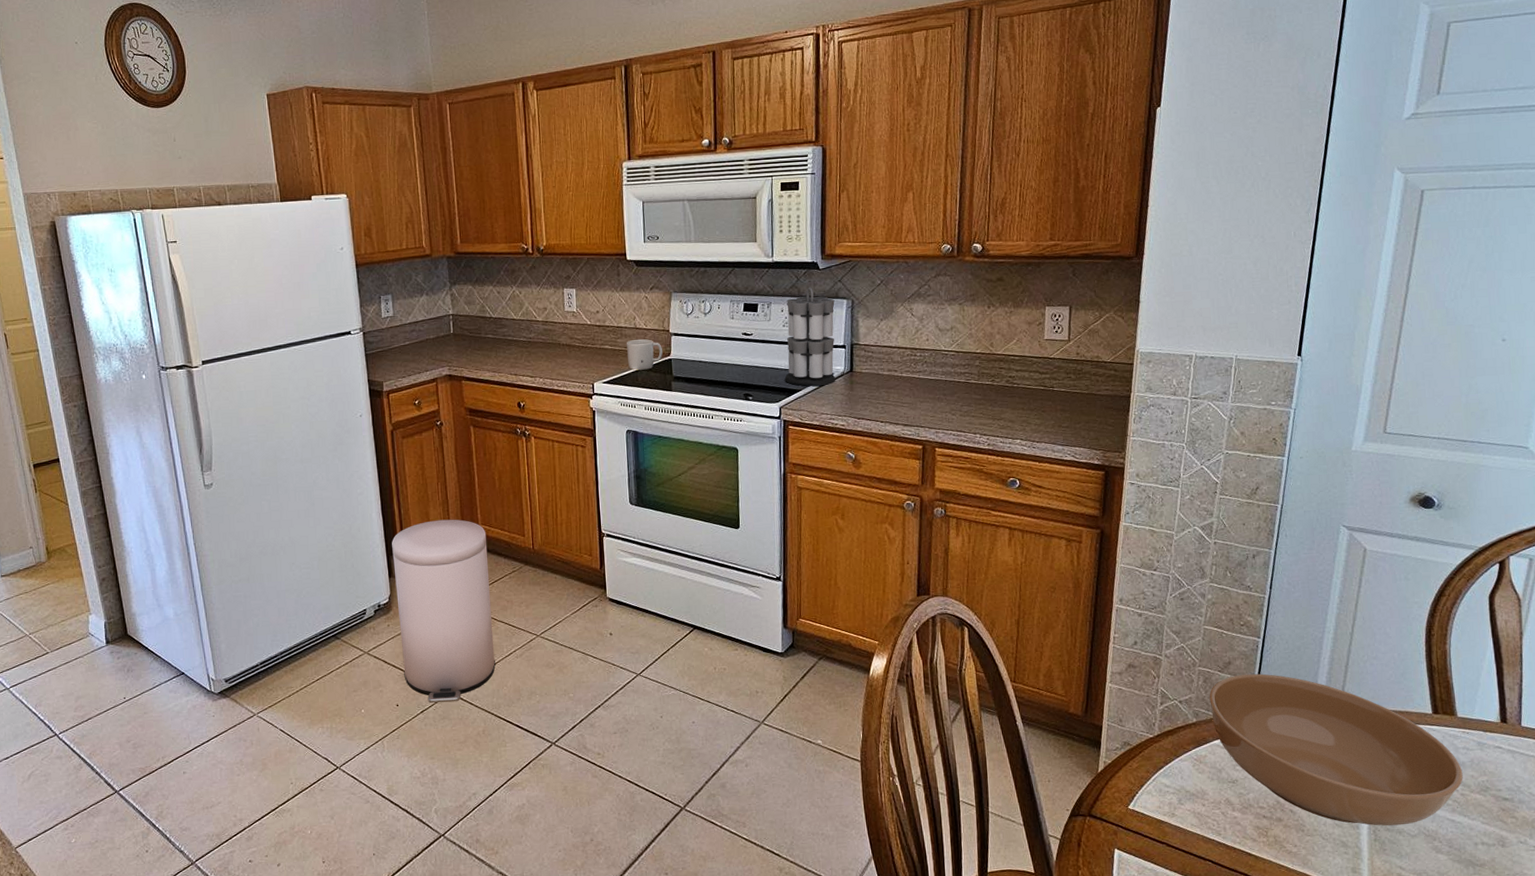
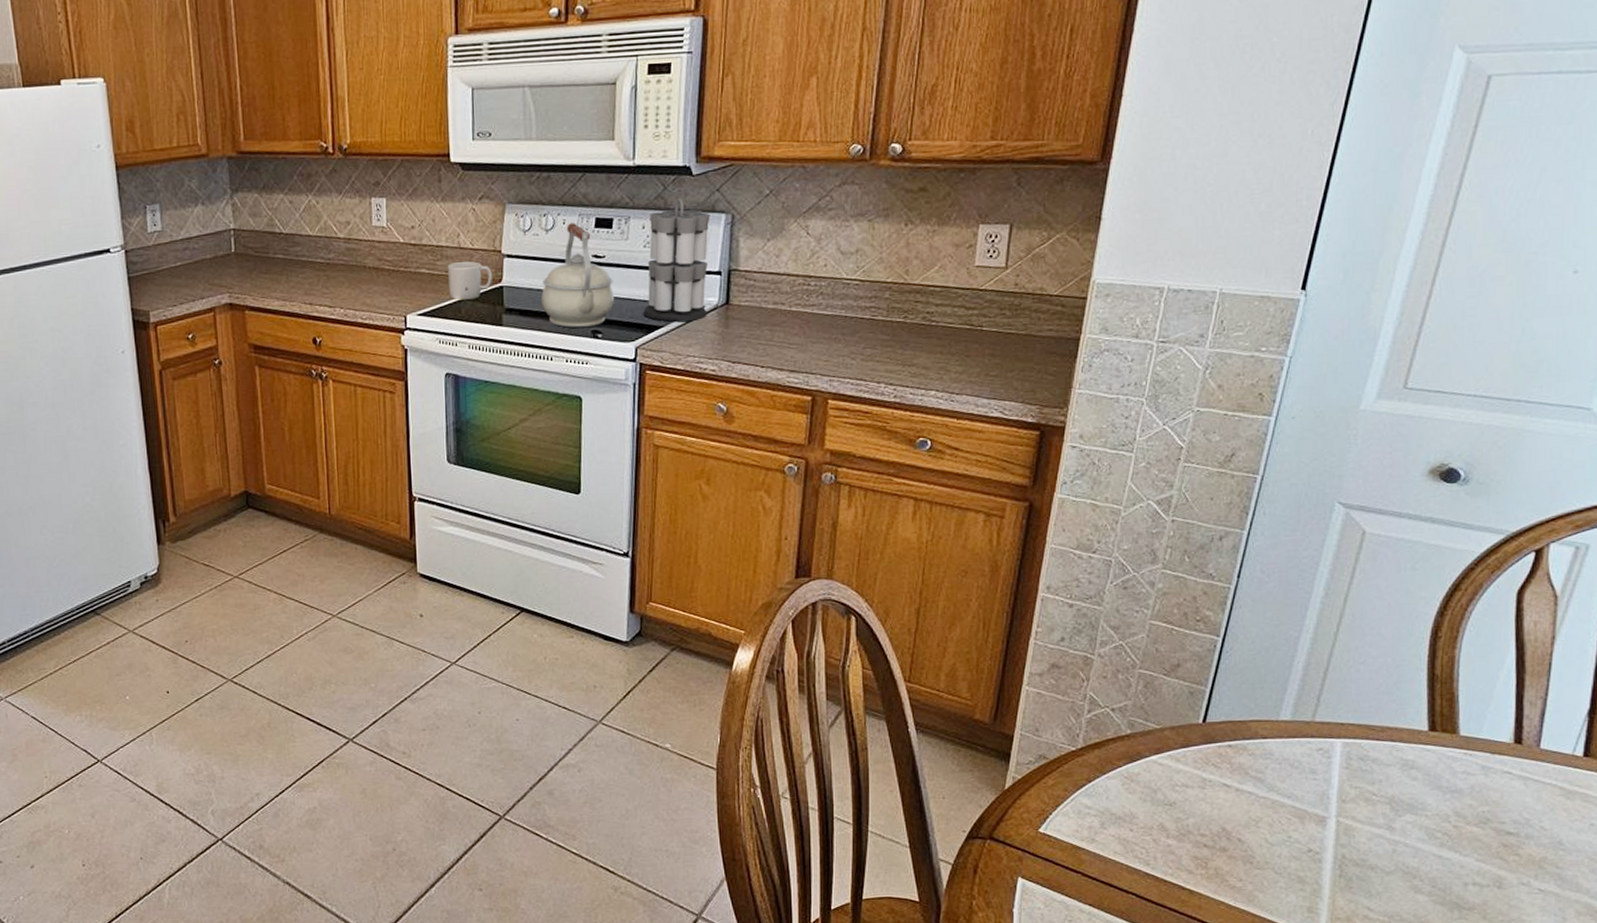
pedal bin: present [392,519,496,704] -> none [160,477,283,691]
kettle: none [702,307,761,392] -> present [540,223,614,329]
bowl: present [1209,673,1463,826] -> none [1149,678,1459,861]

